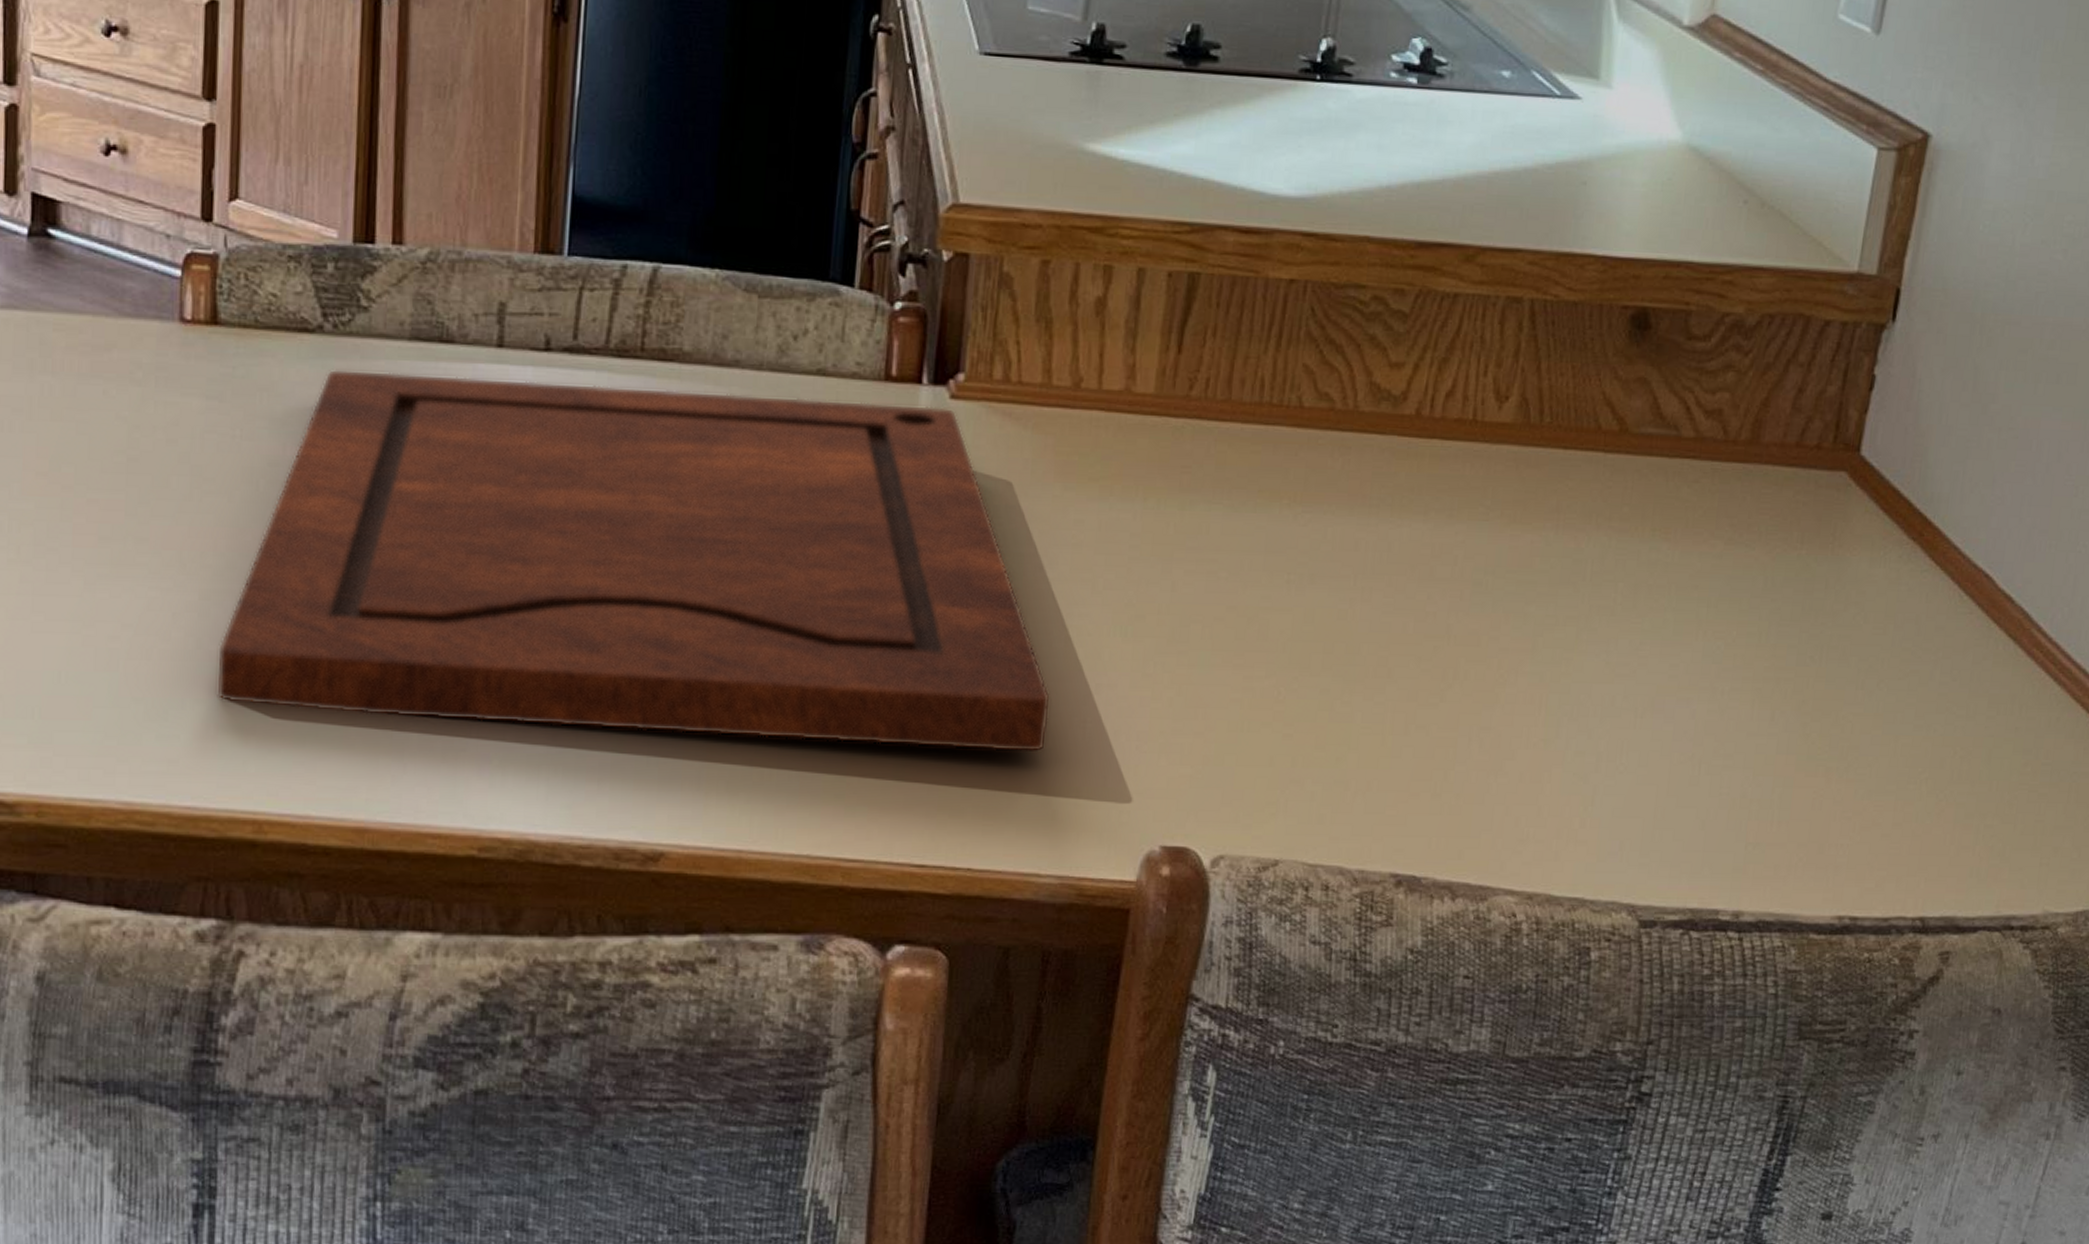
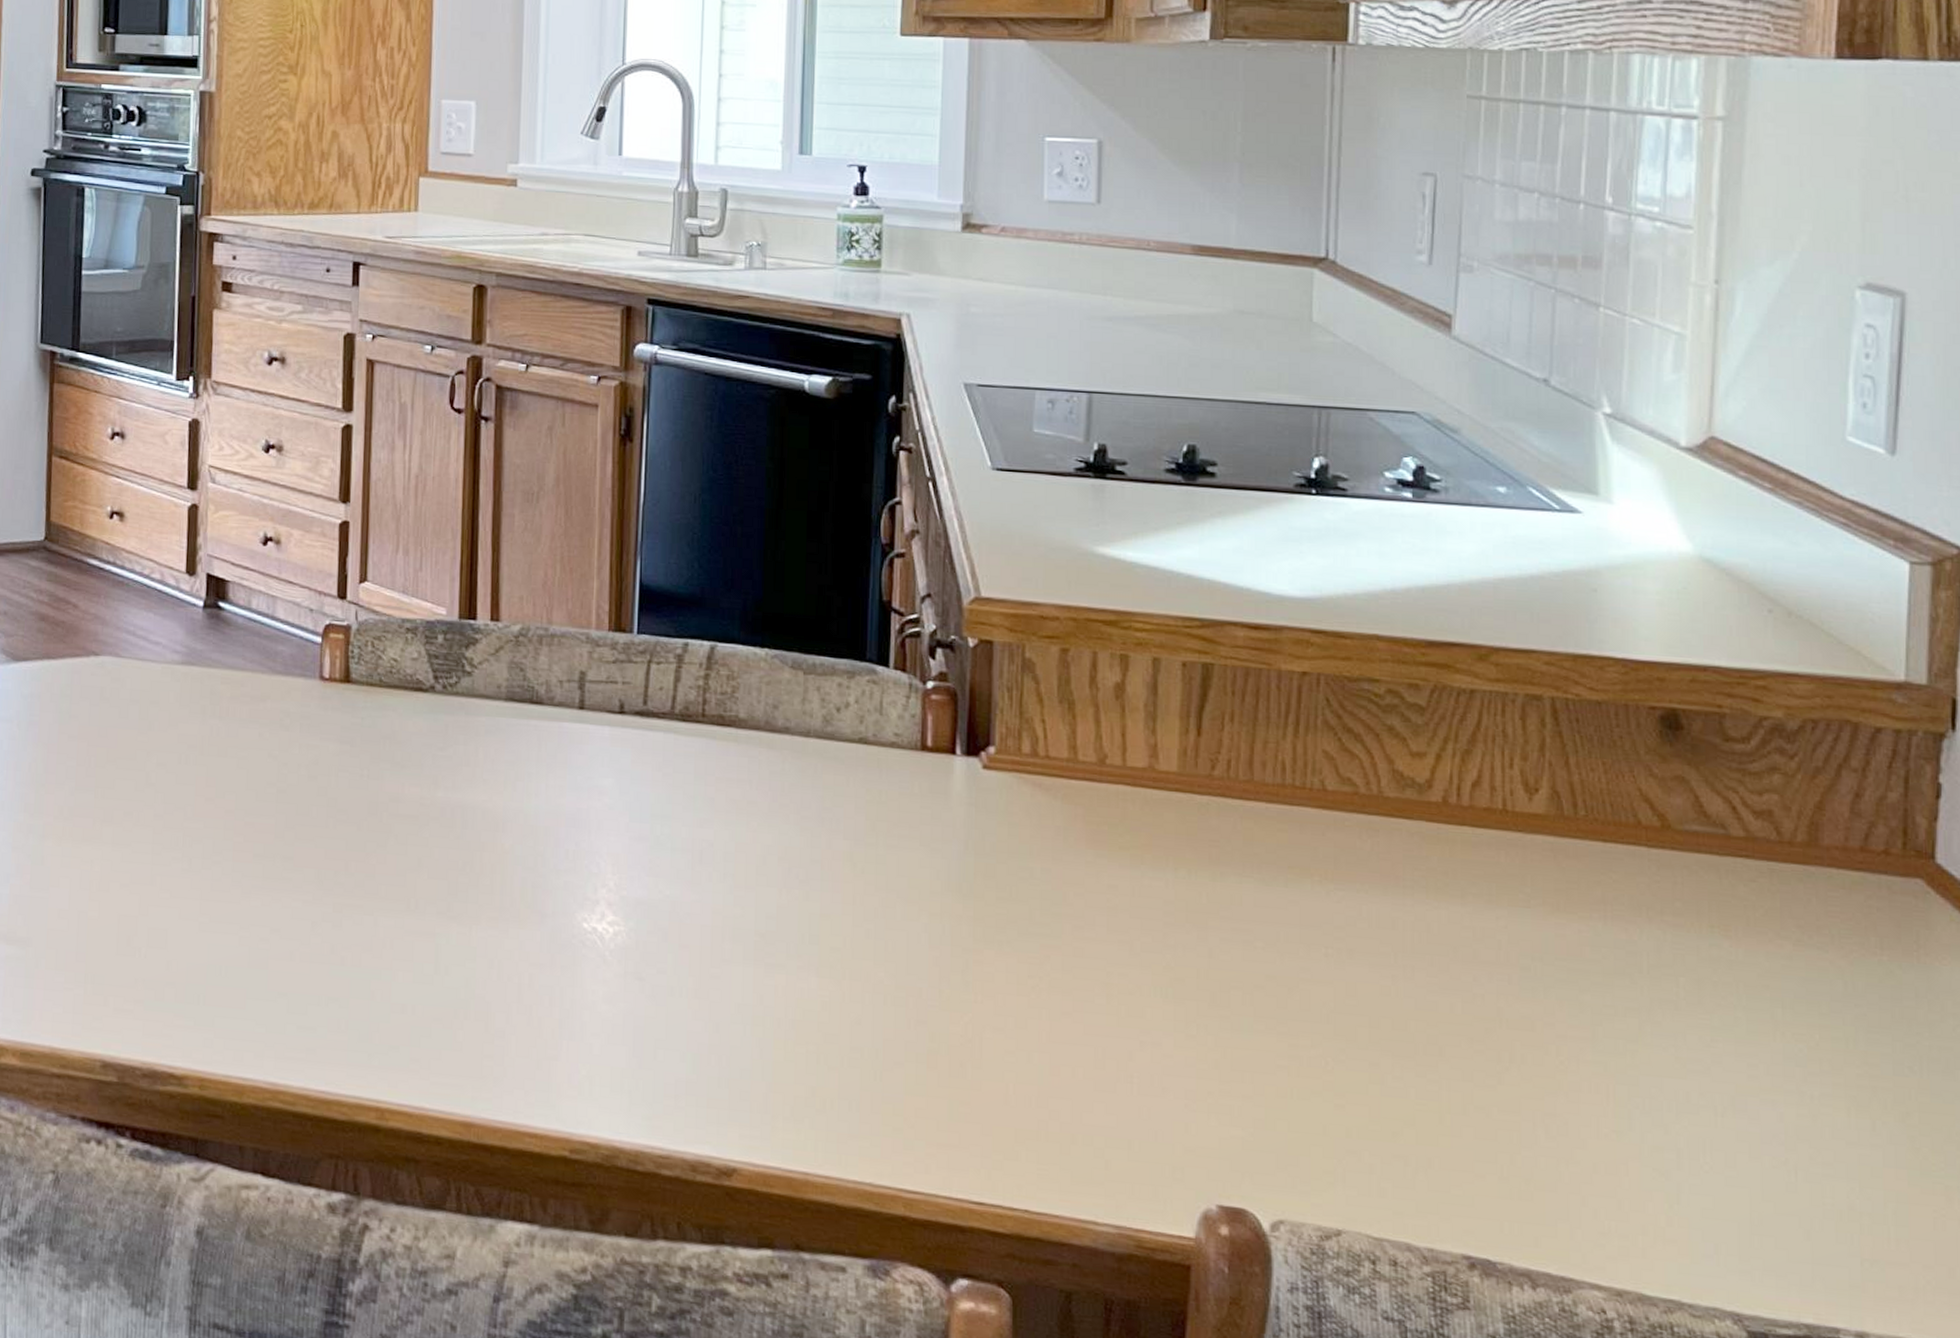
cutting board: present [216,369,1051,753] -> none [346,722,1097,1103]

